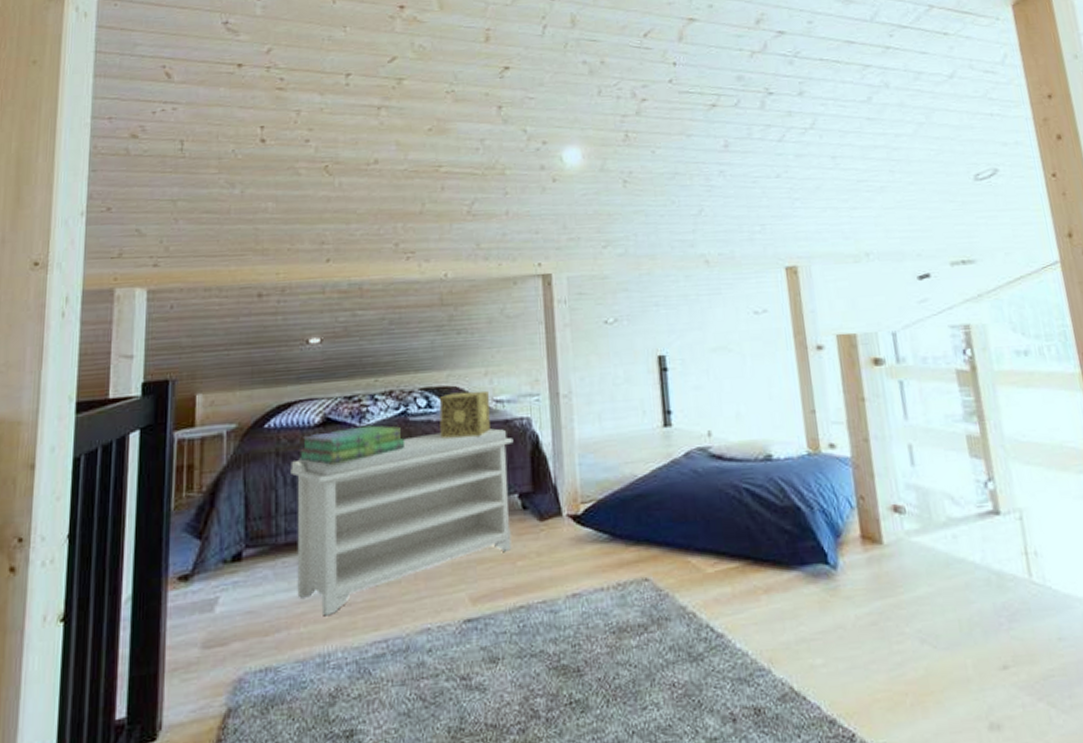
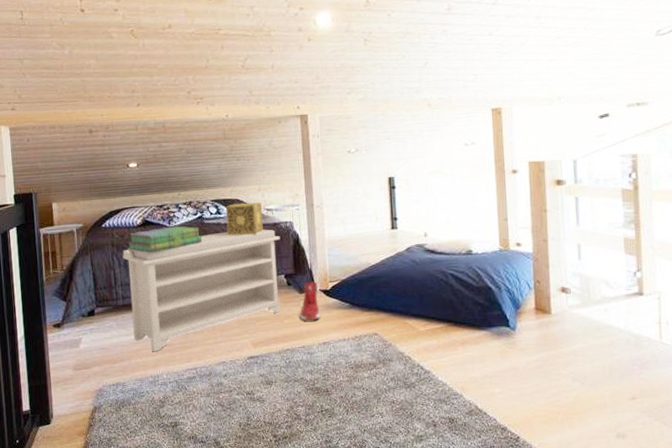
sneaker: none [538,502,568,561] -> present [299,281,320,320]

